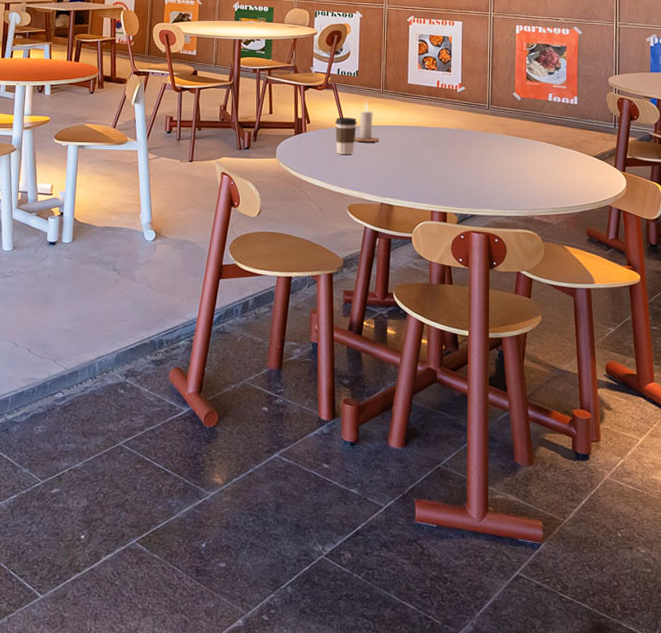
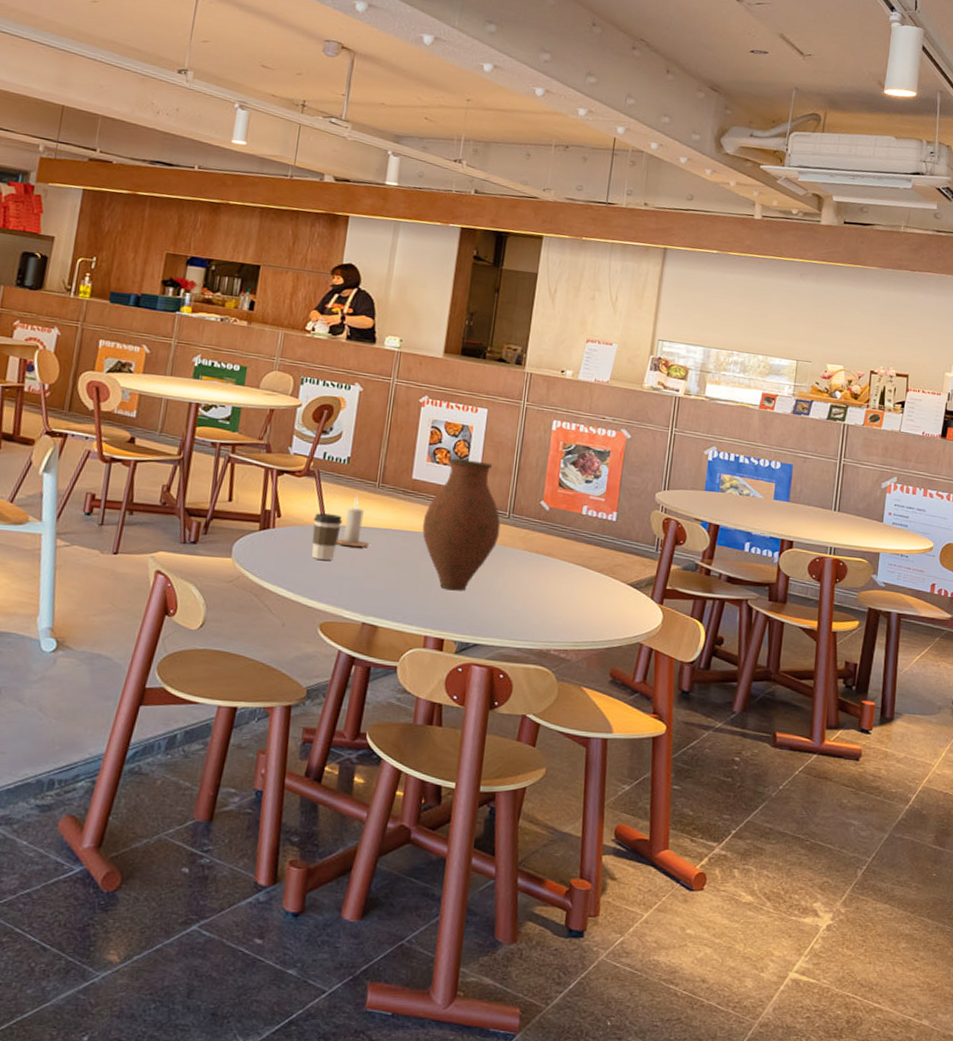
vase: none [420,64,483,172] -> present [422,458,501,591]

